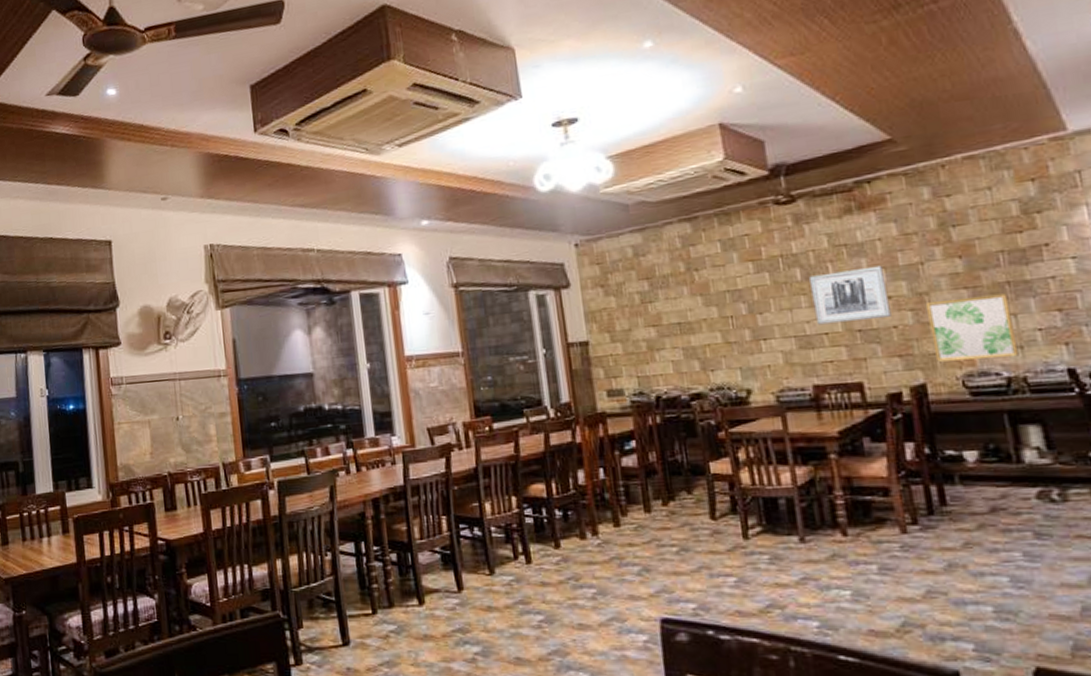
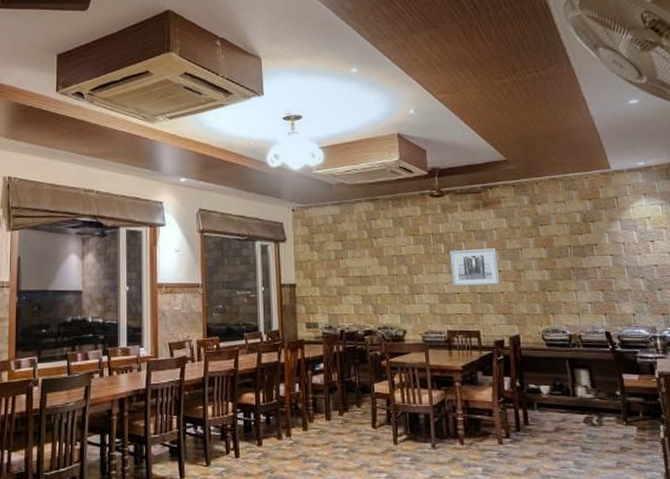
wall art: present [925,293,1019,362] -> none [521,276,577,321]

